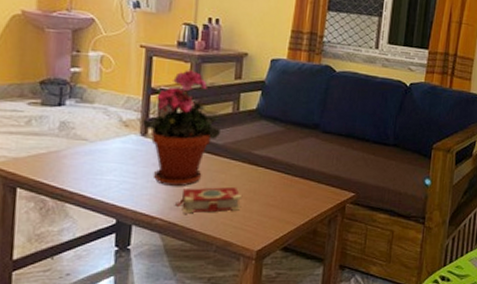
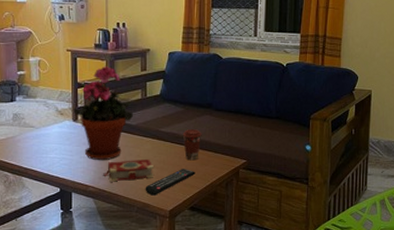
remote control: none [228,200,293,232] -> present [145,169,196,196]
coffee cup: none [280,153,305,191] -> present [182,129,202,161]

